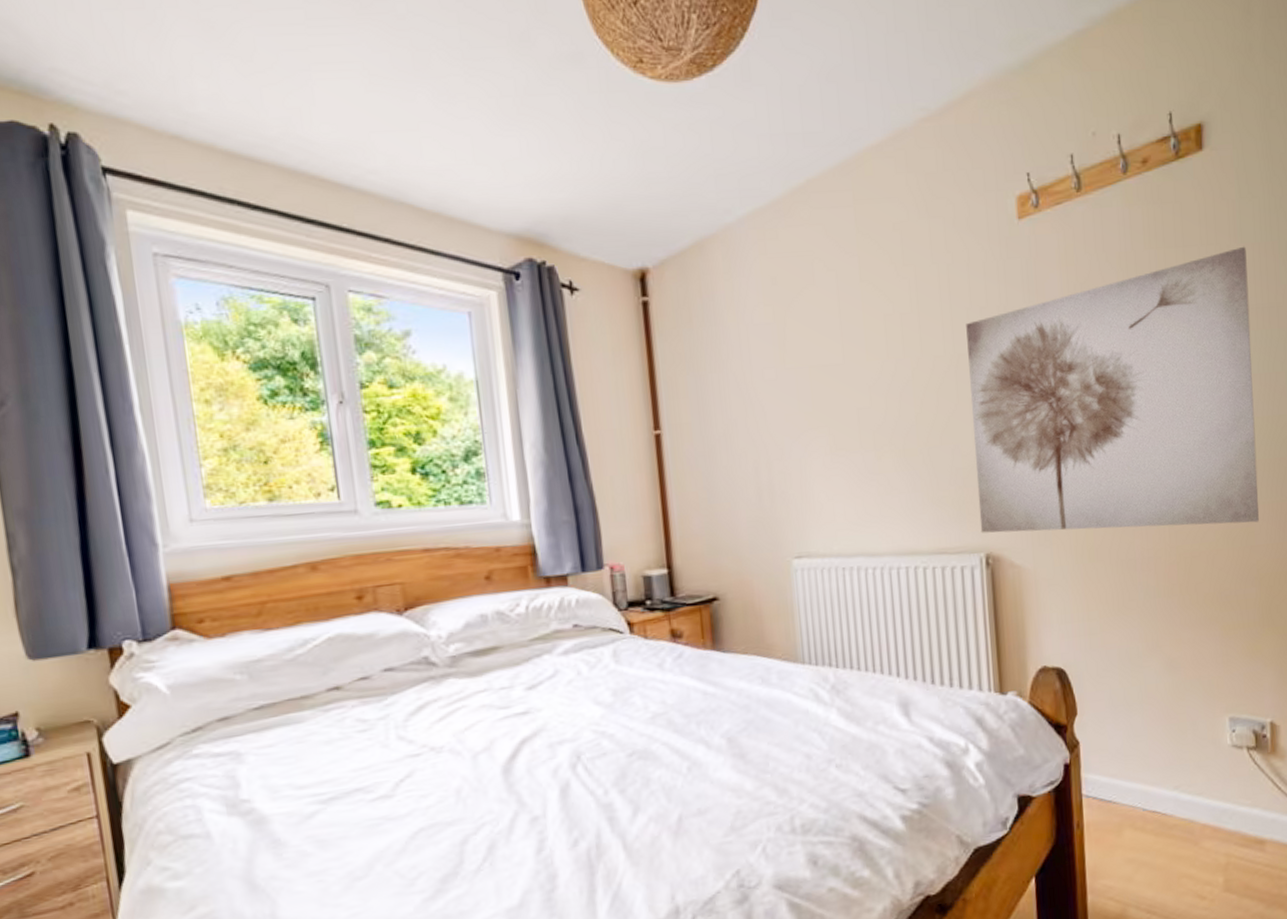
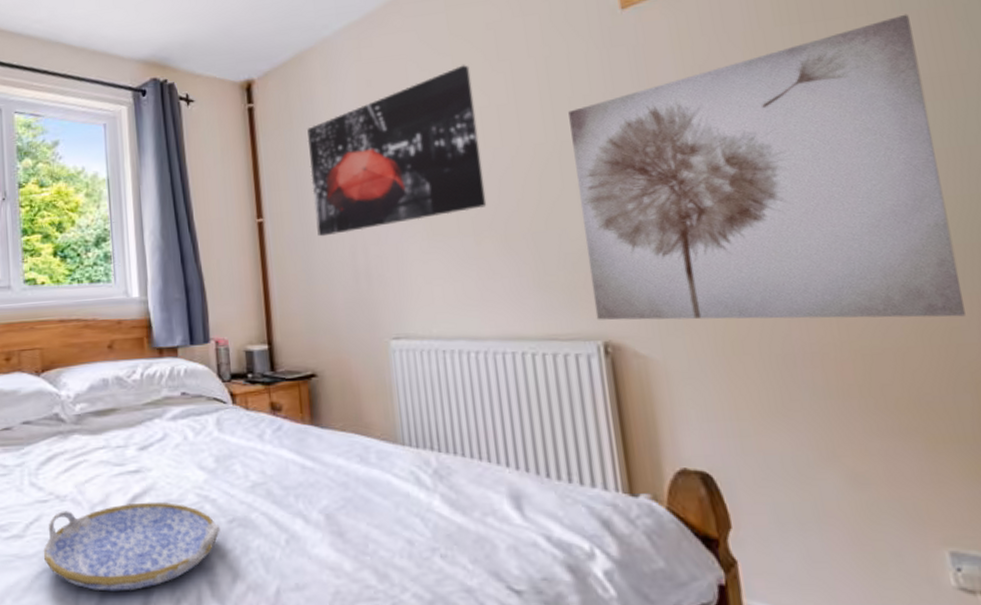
serving tray: none [418,742,619,843] -> present [43,502,220,592]
wall art: none [708,267,888,451] -> present [307,65,487,237]

